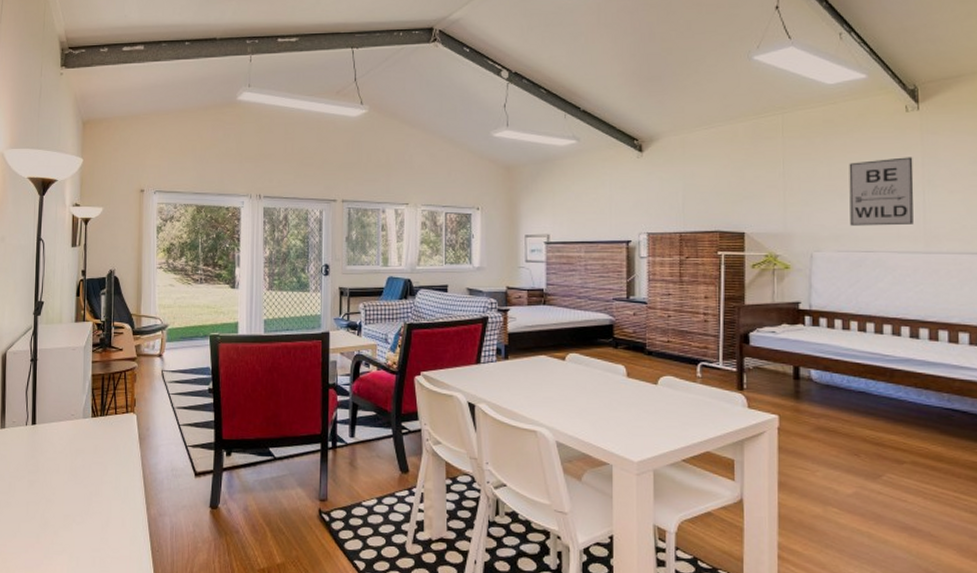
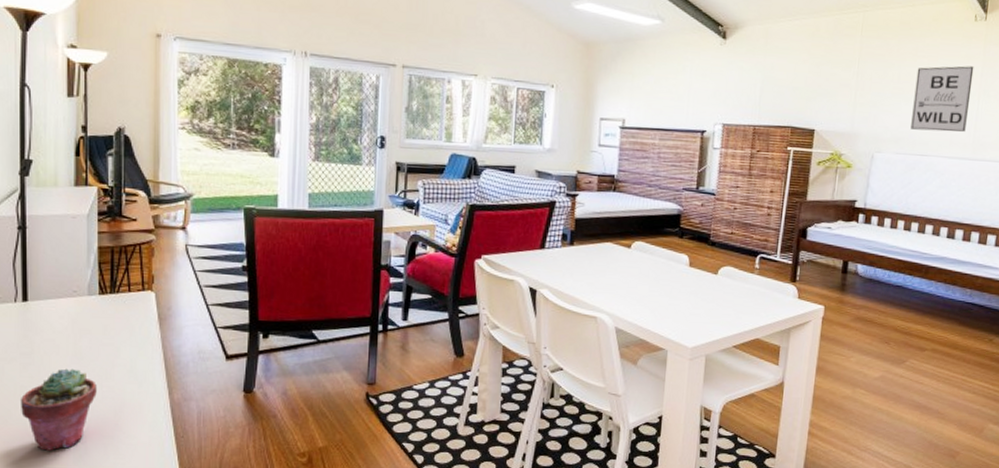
potted succulent: none [27,485,88,563] -> present [21,368,97,451]

